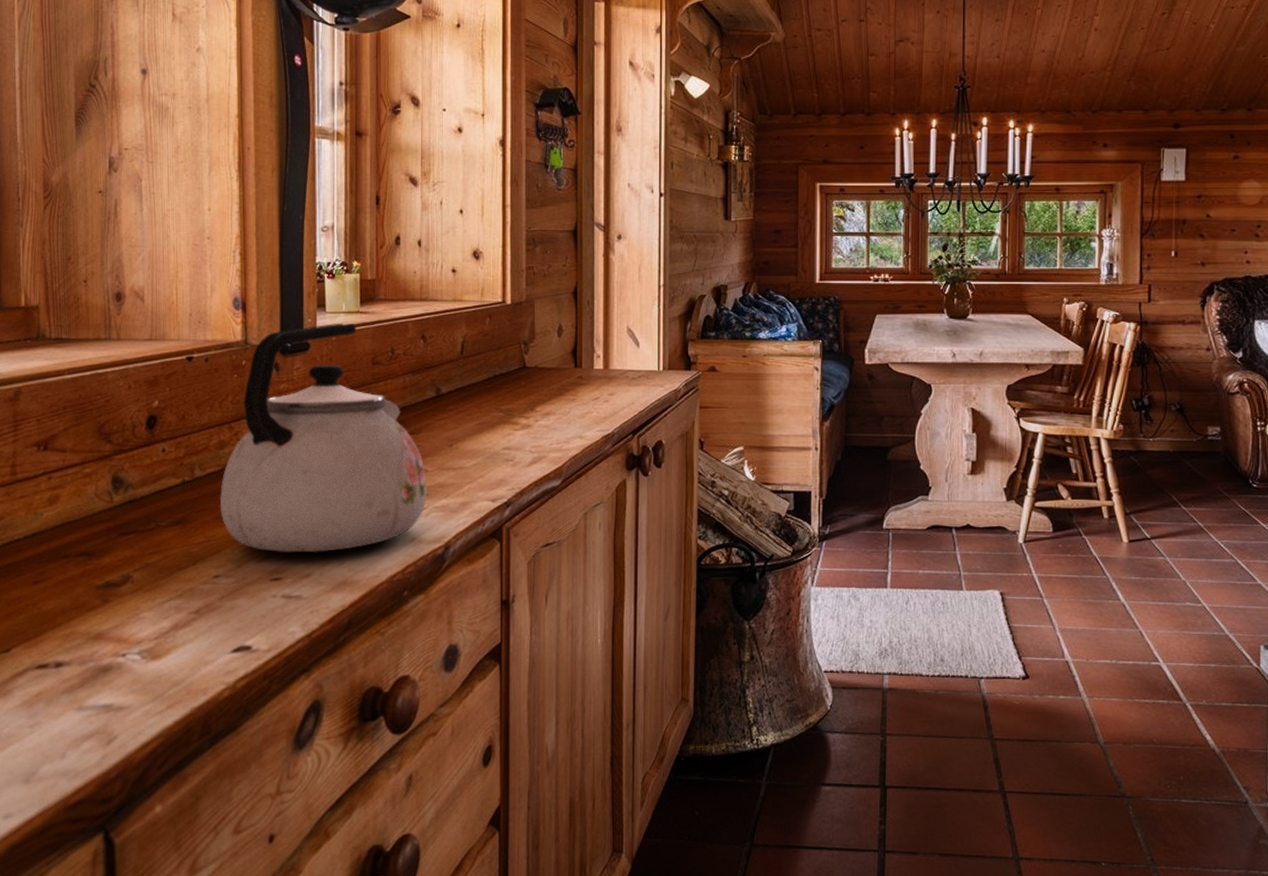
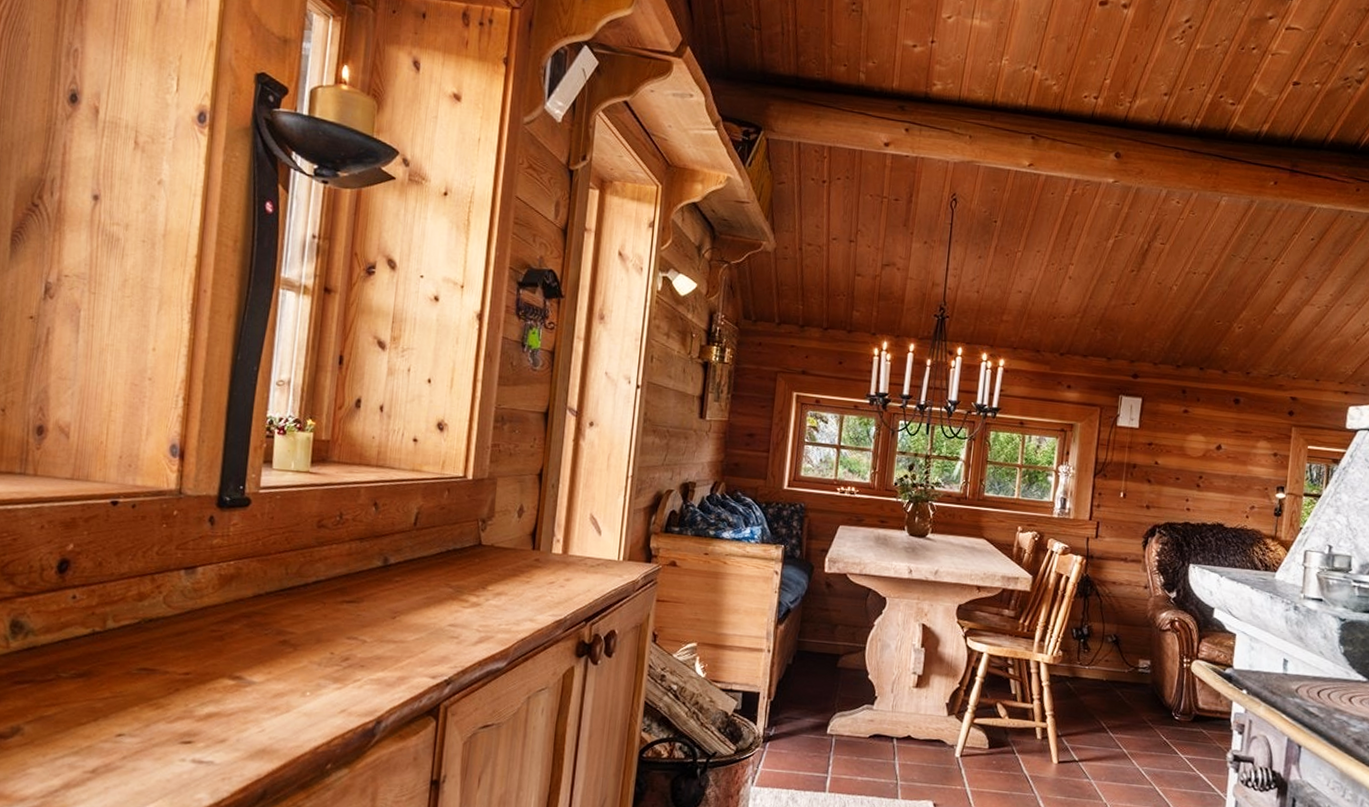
kettle: present [219,322,427,553] -> none [131,481,365,718]

